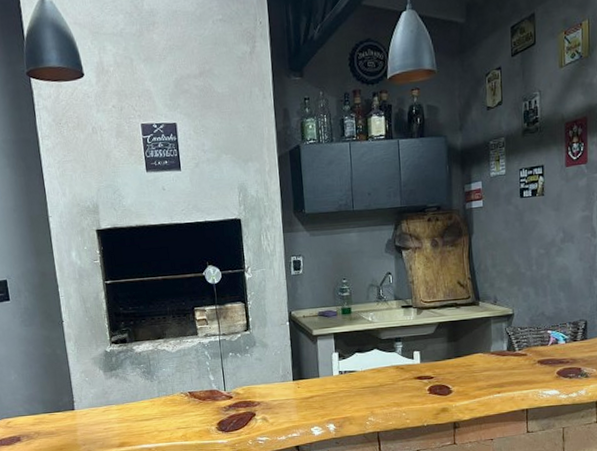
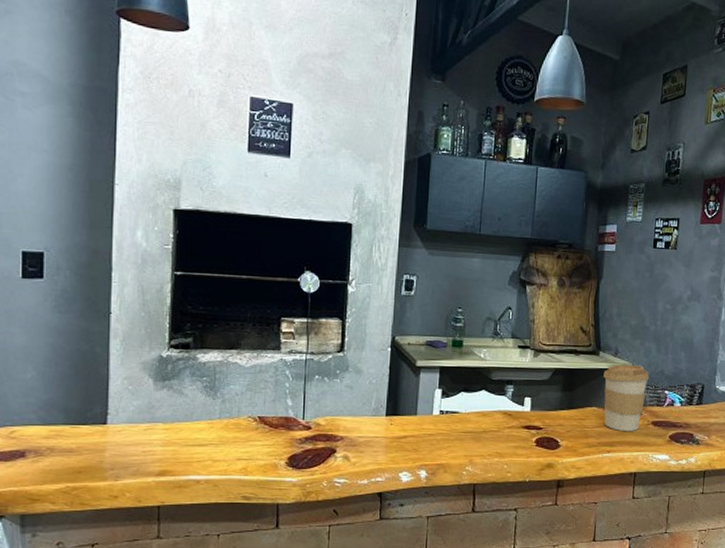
coffee cup: none [485,309,530,373] -> present [603,364,649,432]

